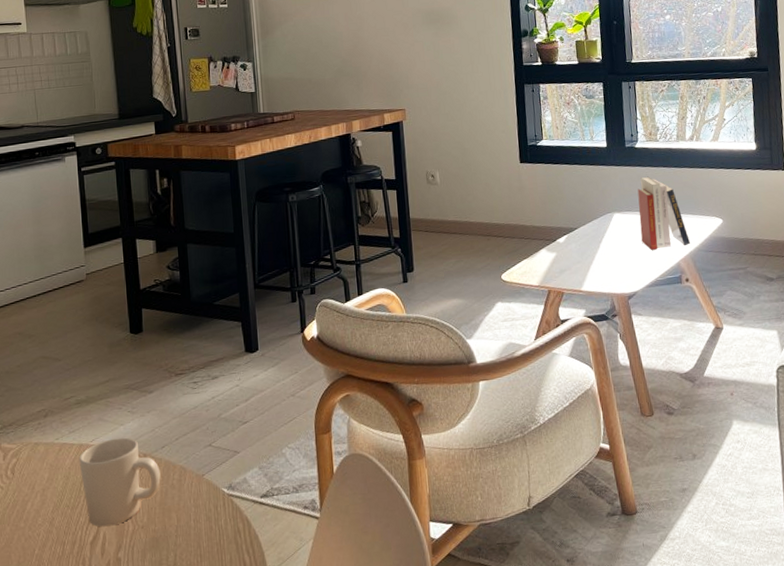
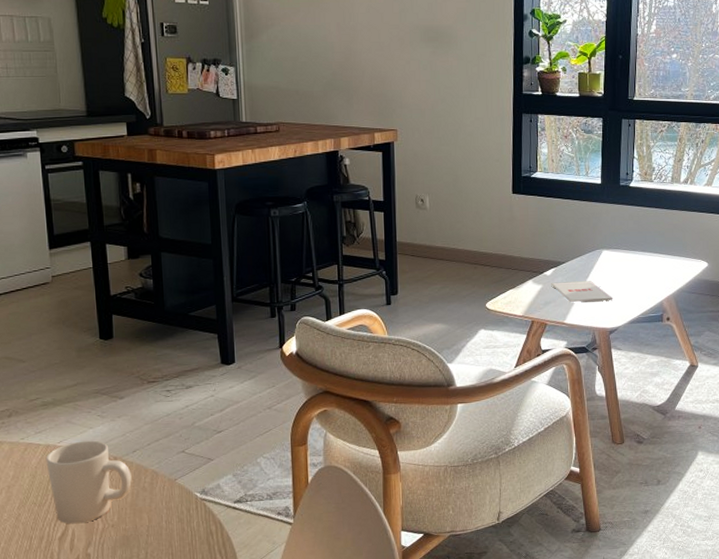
magazine: none [565,245,629,270] -> present [551,281,613,303]
books: present [637,176,691,250] -> none [627,216,675,288]

